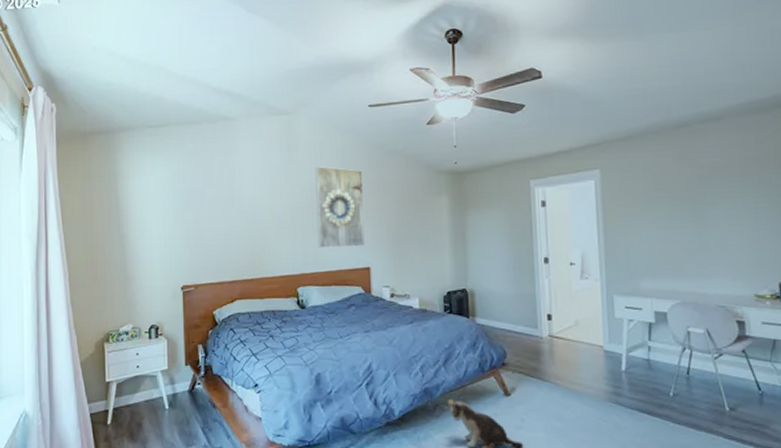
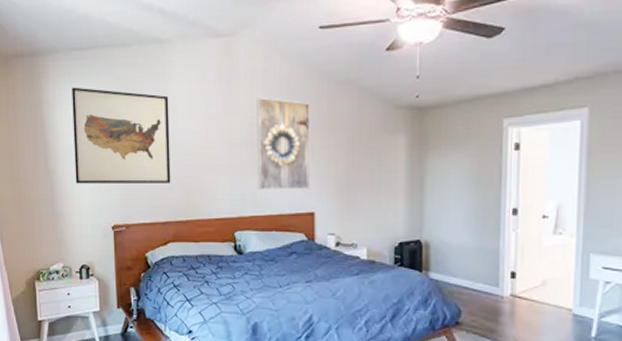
wall art: none [145,160,237,248] -> present [71,87,171,184]

